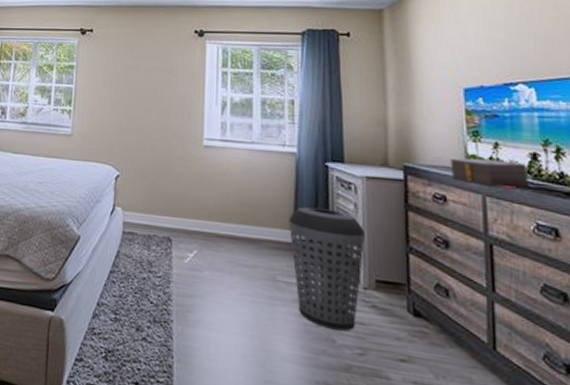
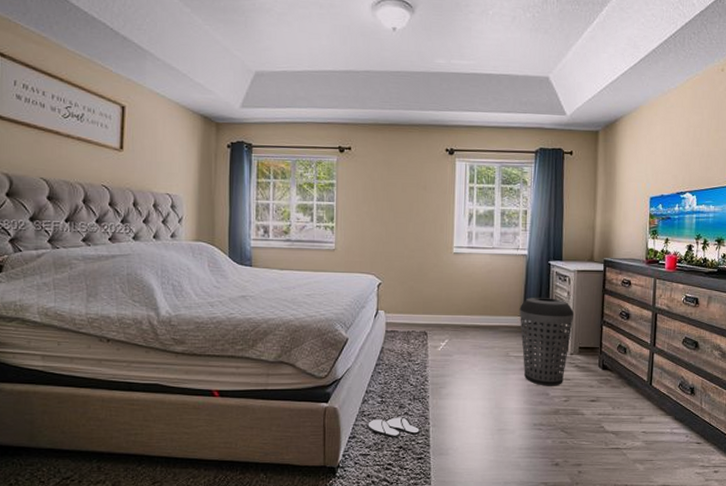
slippers: none [96,340,162,370] -> present [366,417,421,438]
jewelry box: present [450,158,529,189] -> none [635,251,685,272]

